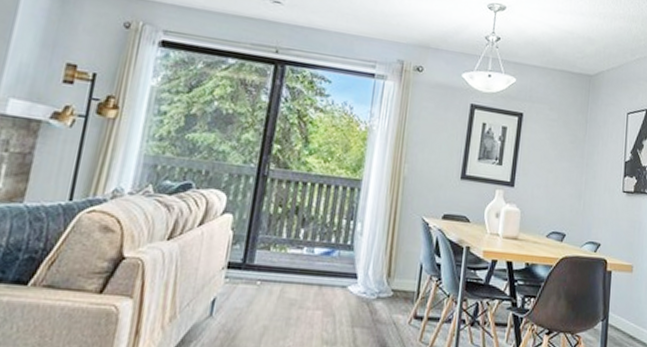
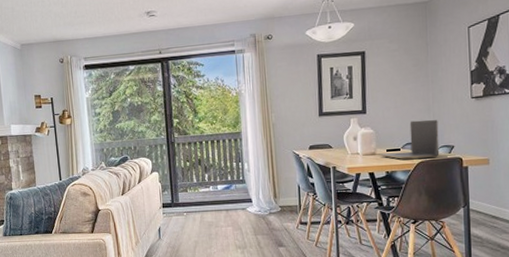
laptop computer: none [521,205,588,256] -> present [379,119,440,160]

